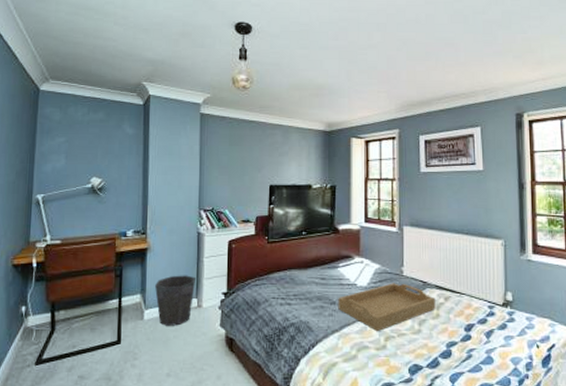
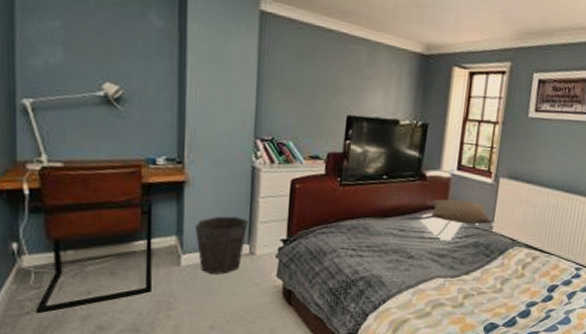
serving tray: present [338,283,436,331] -> none [416,239,523,288]
pillow: none [347,249,401,270] -> present [431,199,491,225]

